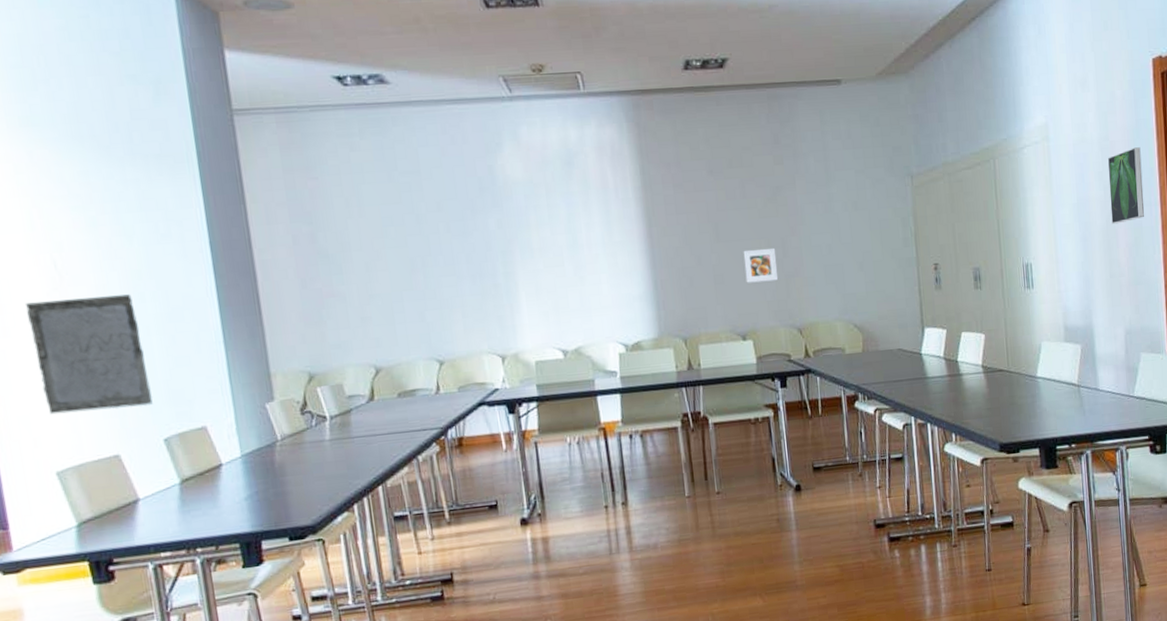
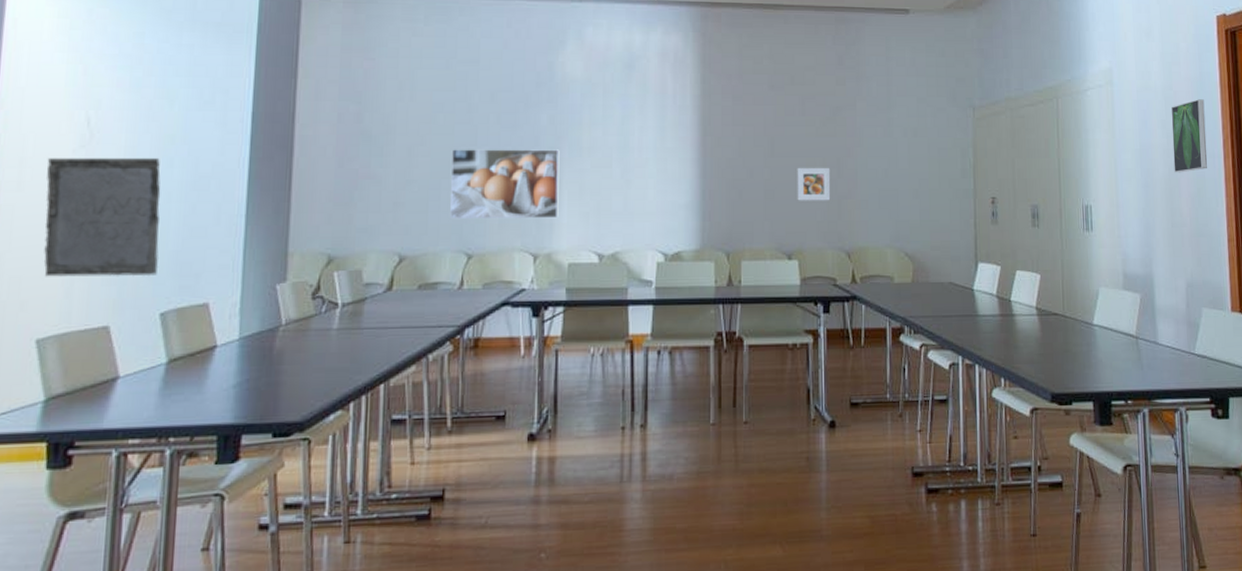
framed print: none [408,252,520,328] -> present [450,149,560,219]

